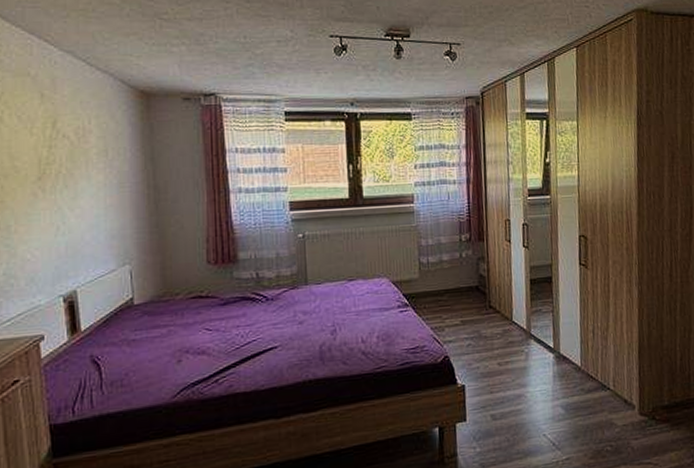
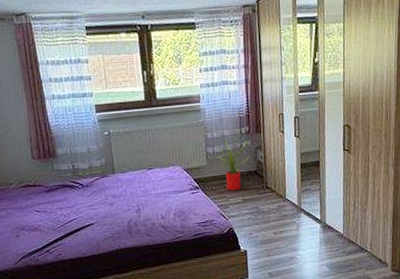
house plant: none [428,244,471,310] -> present [214,136,251,191]

